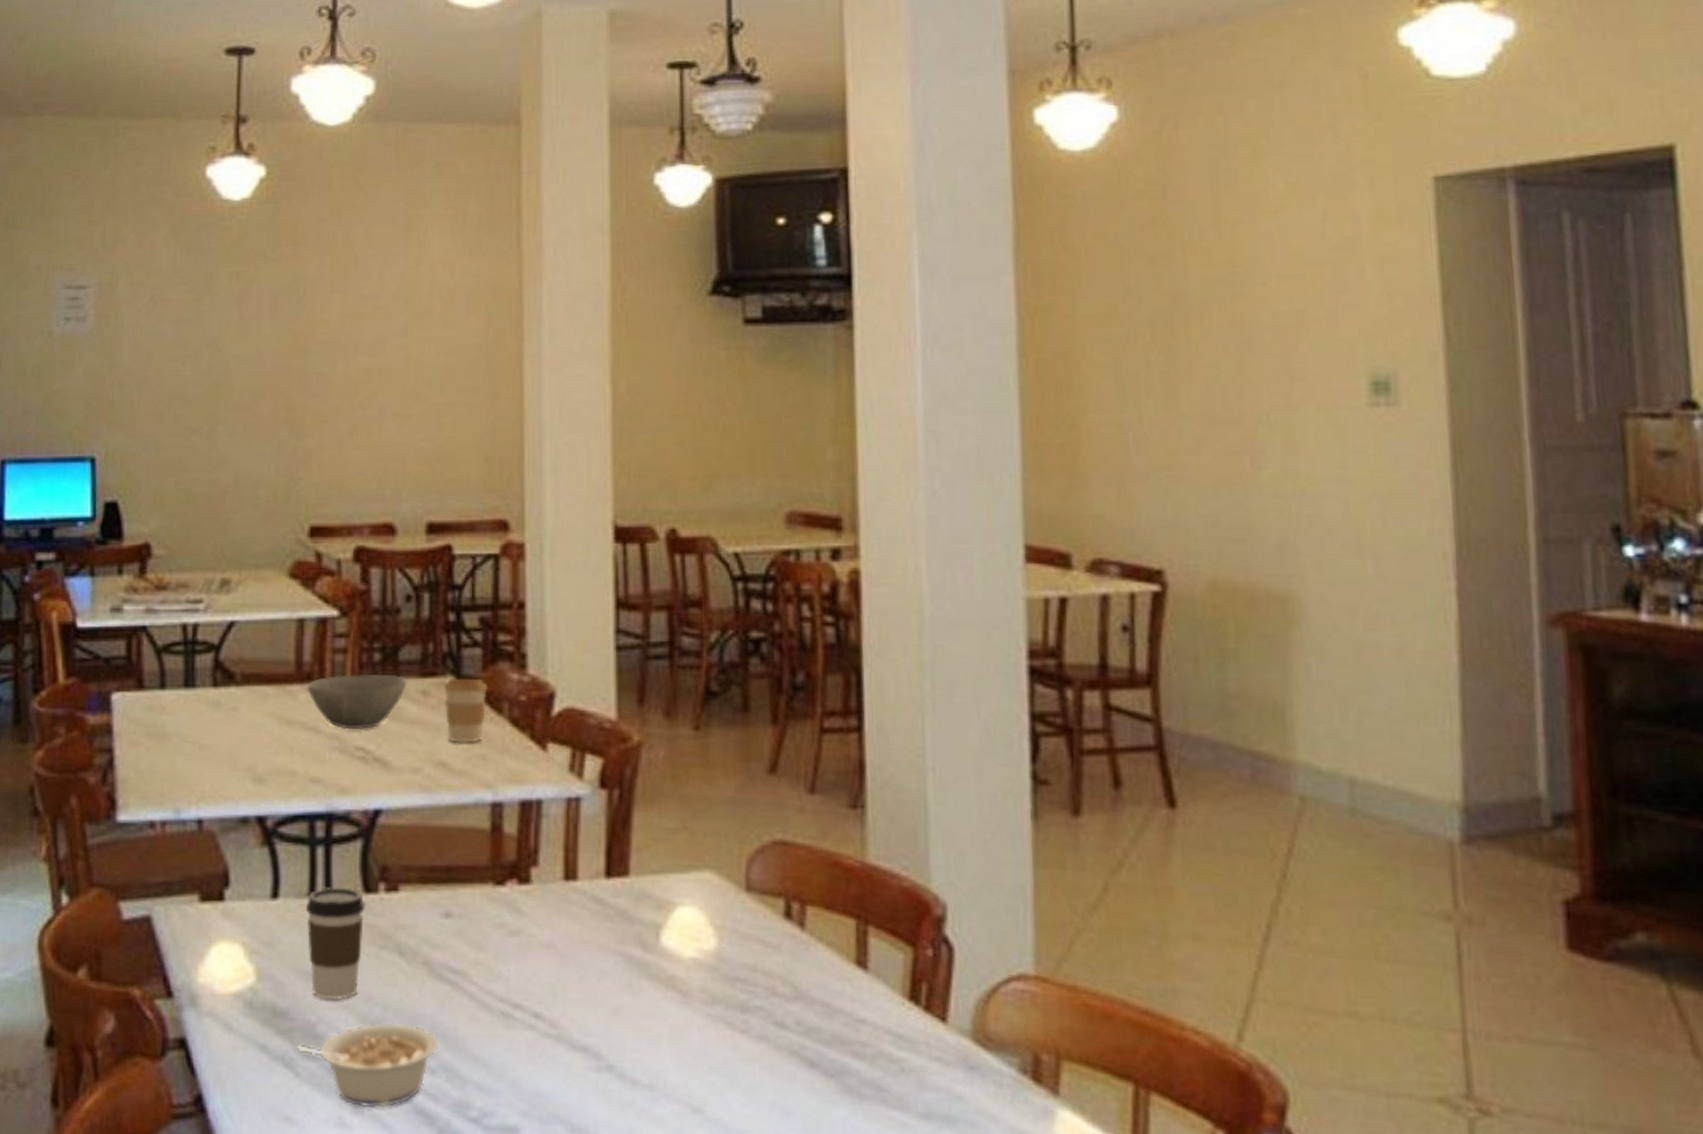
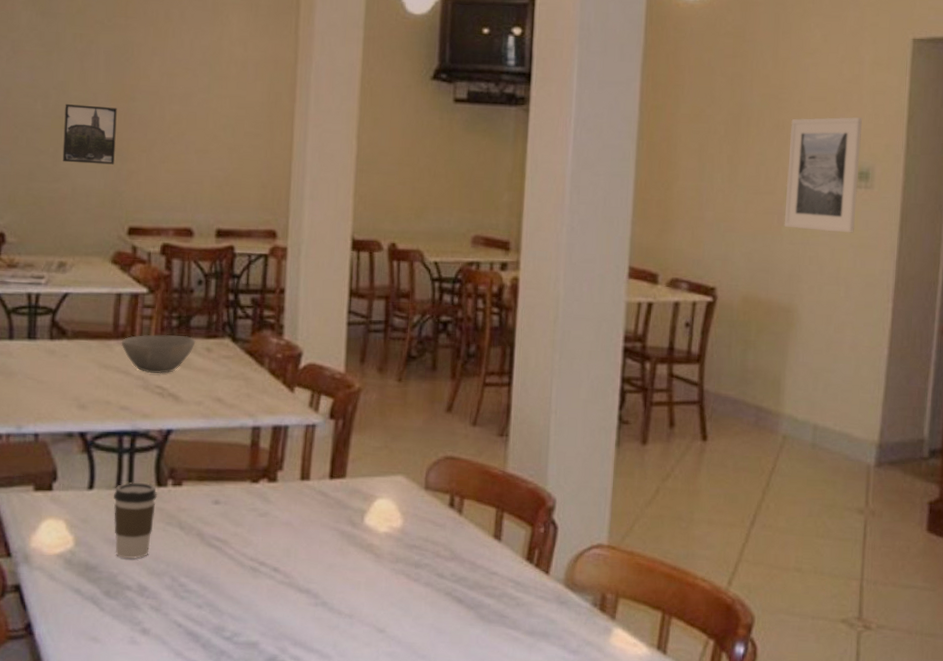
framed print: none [220,365,288,444] -> present [62,104,117,165]
legume: present [297,1023,438,1109] -> none [103,574,205,631]
coffee cup: present [444,679,487,743] -> none [222,340,254,386]
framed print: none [1254,300,1378,476] -> present [784,117,862,233]

